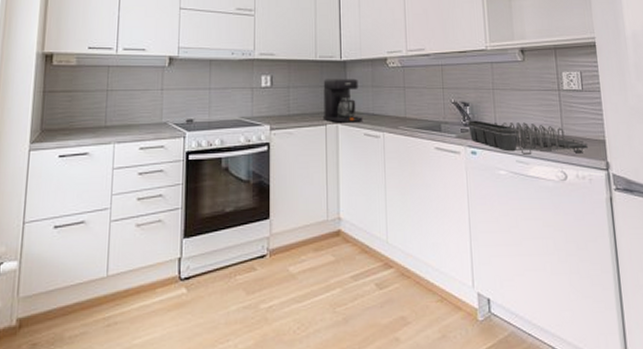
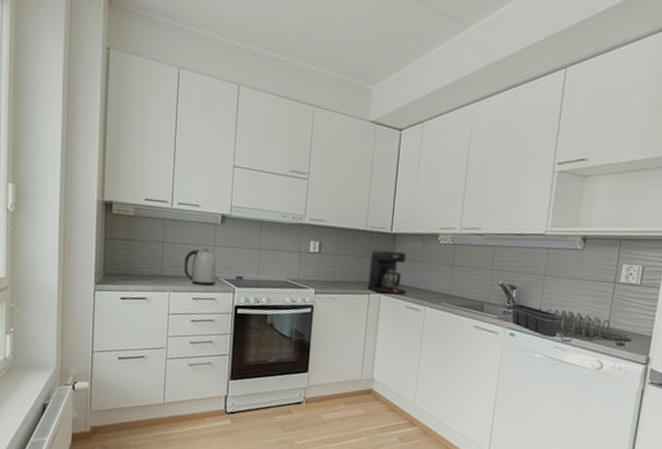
kettle: none [129,93,166,134] -> present [184,249,217,286]

